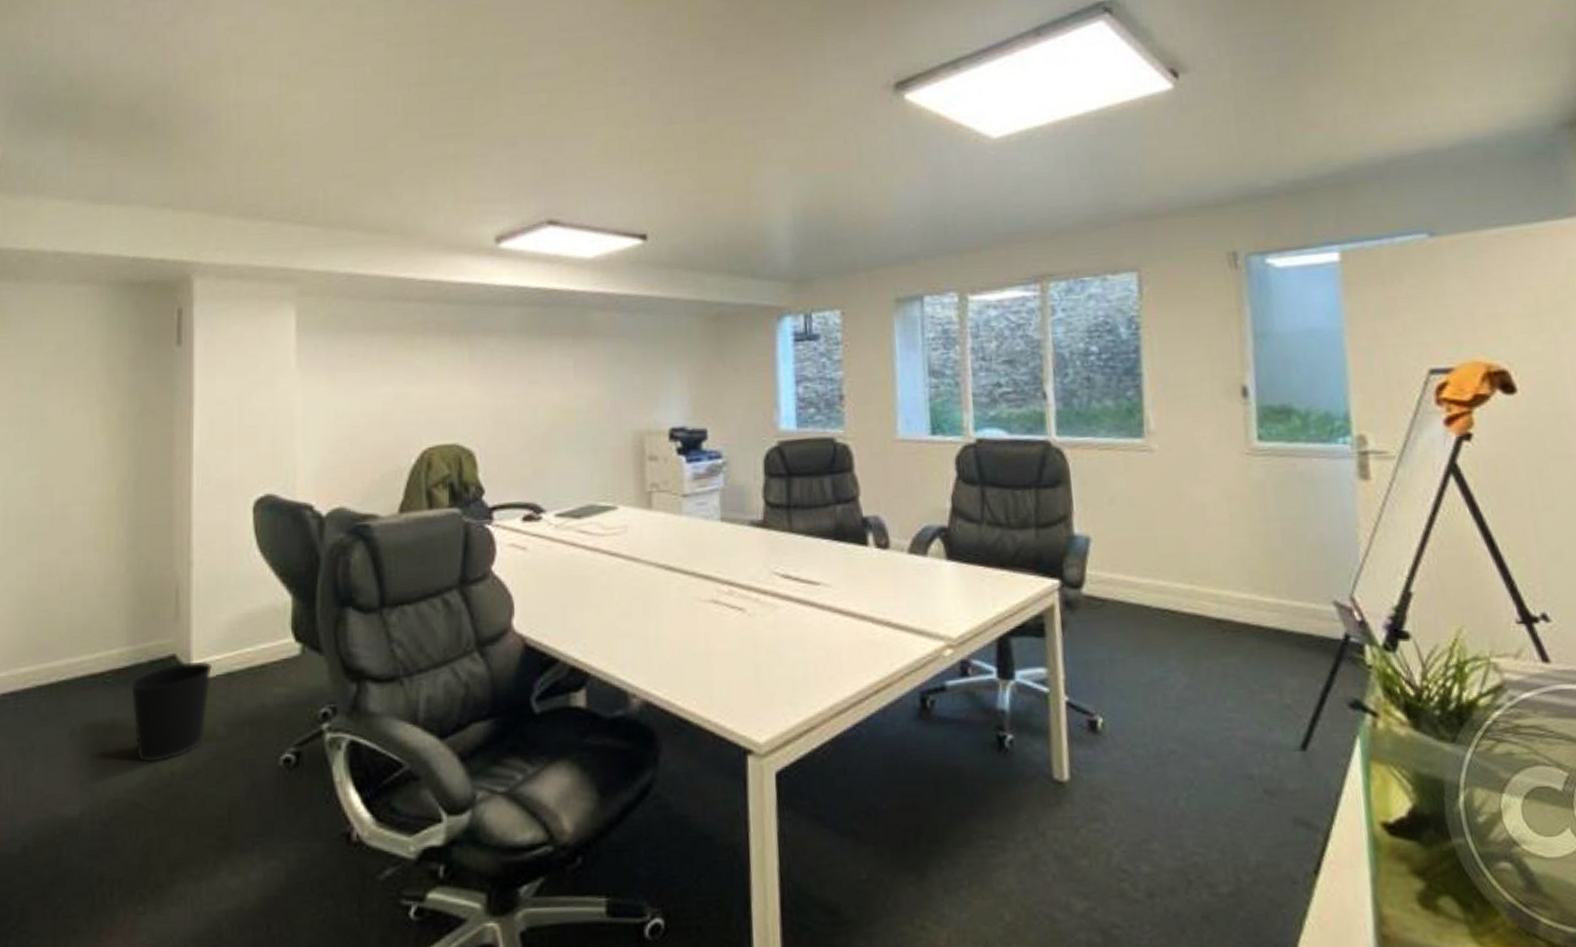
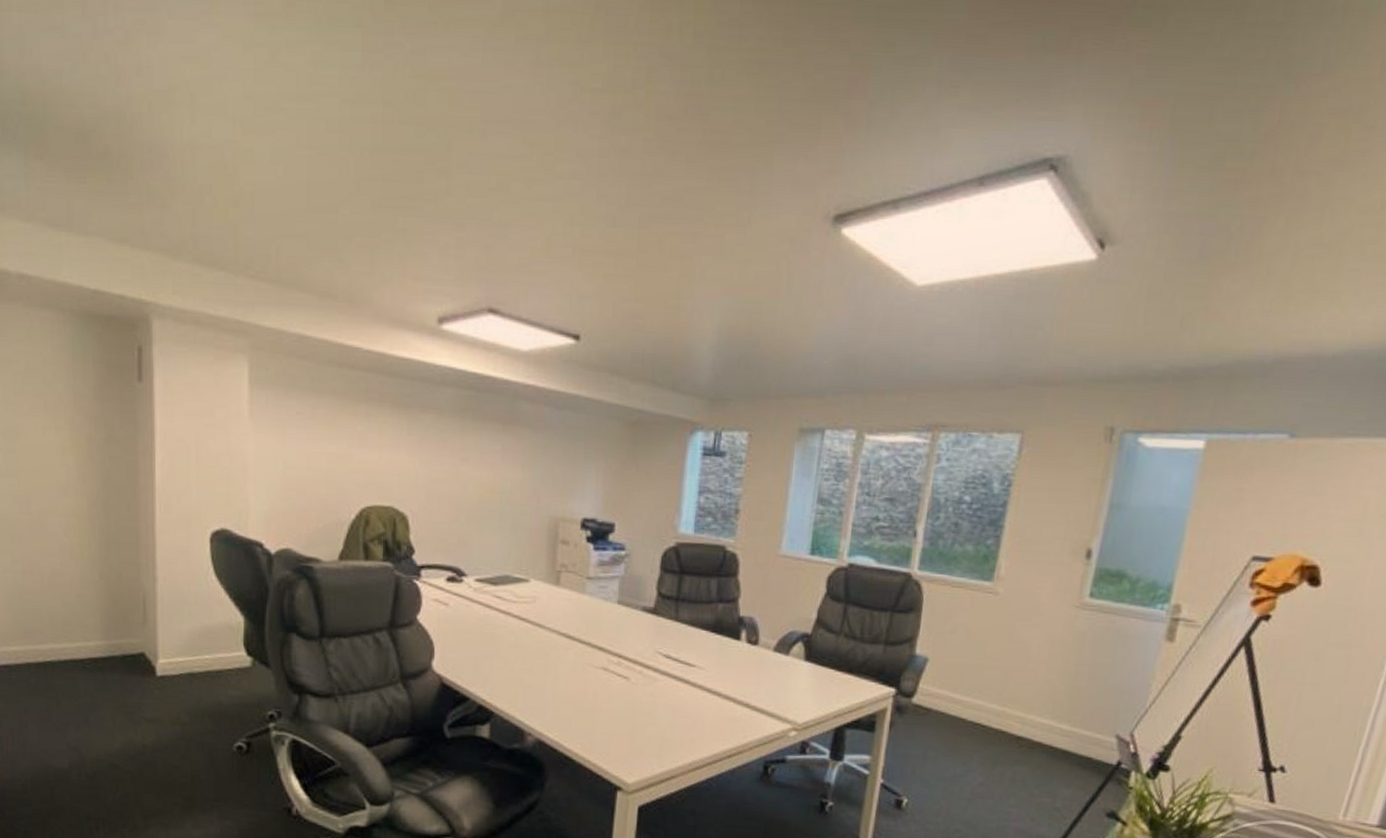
wastebasket: present [128,660,213,763] -> none [105,659,177,736]

